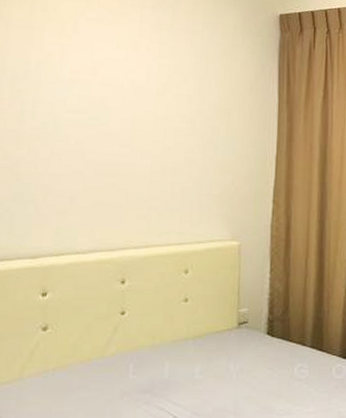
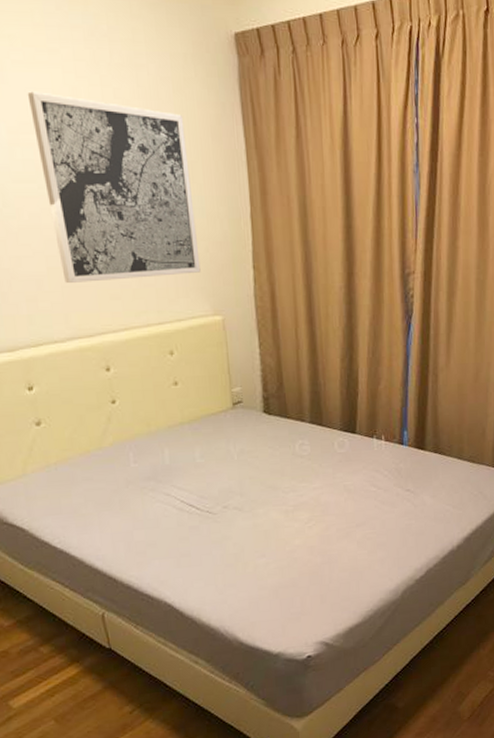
wall art: none [94,42,227,203] -> present [27,91,201,283]

